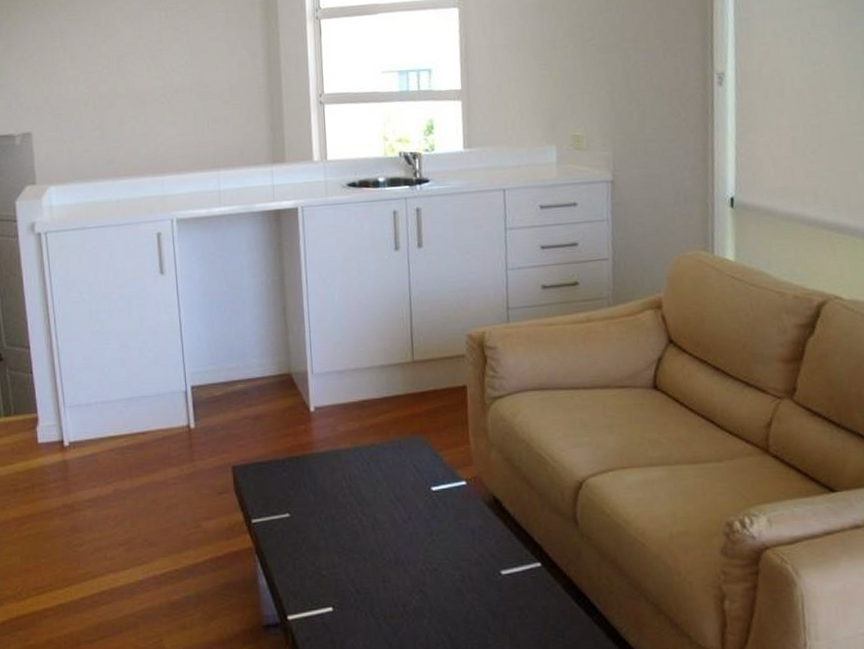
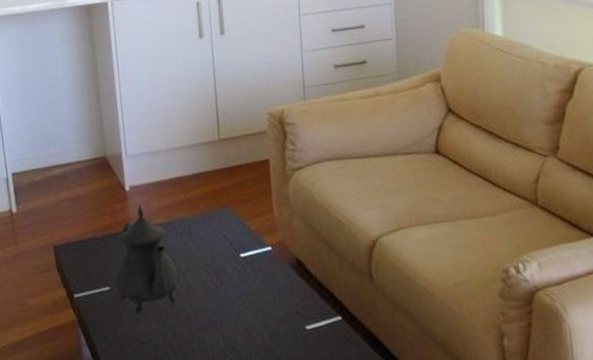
teapot: none [296,428,363,545] -> present [115,205,178,314]

